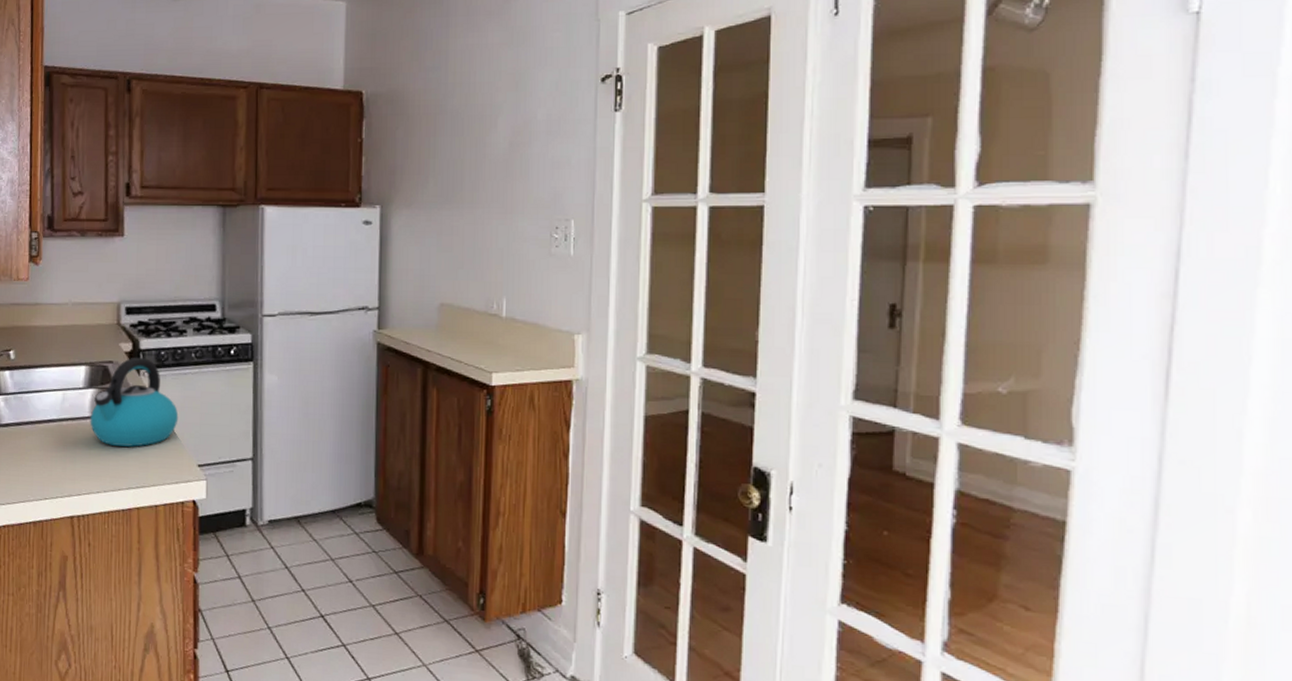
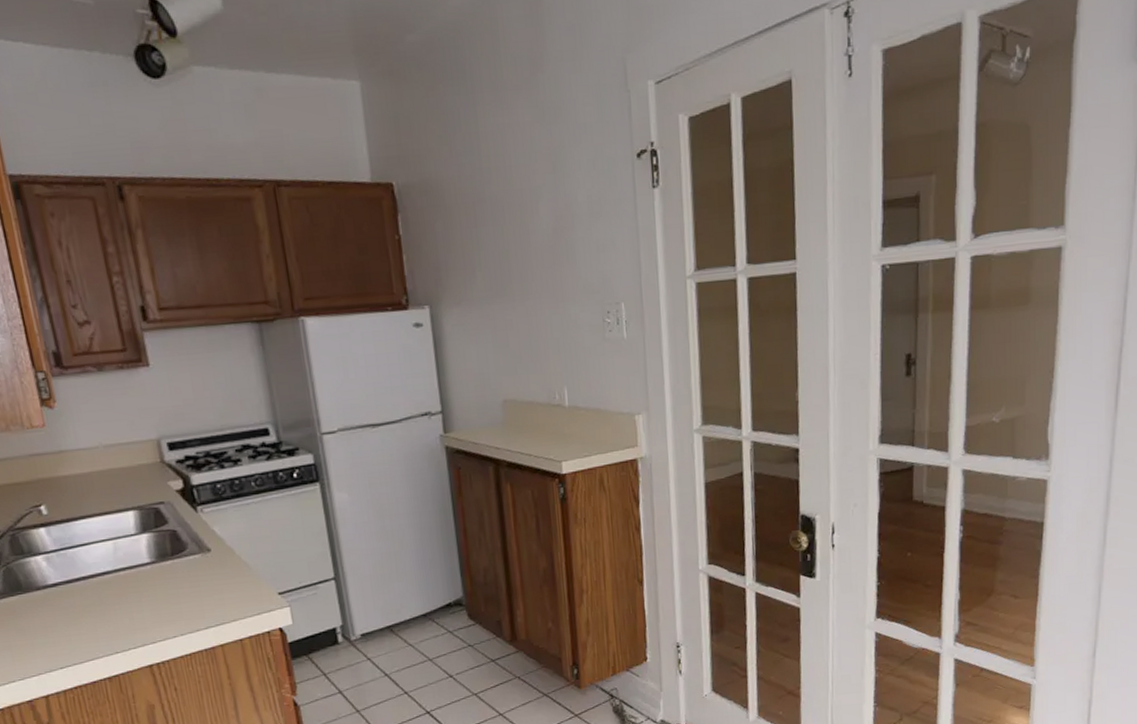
kettle: present [90,357,179,448] -> none [150,493,249,588]

